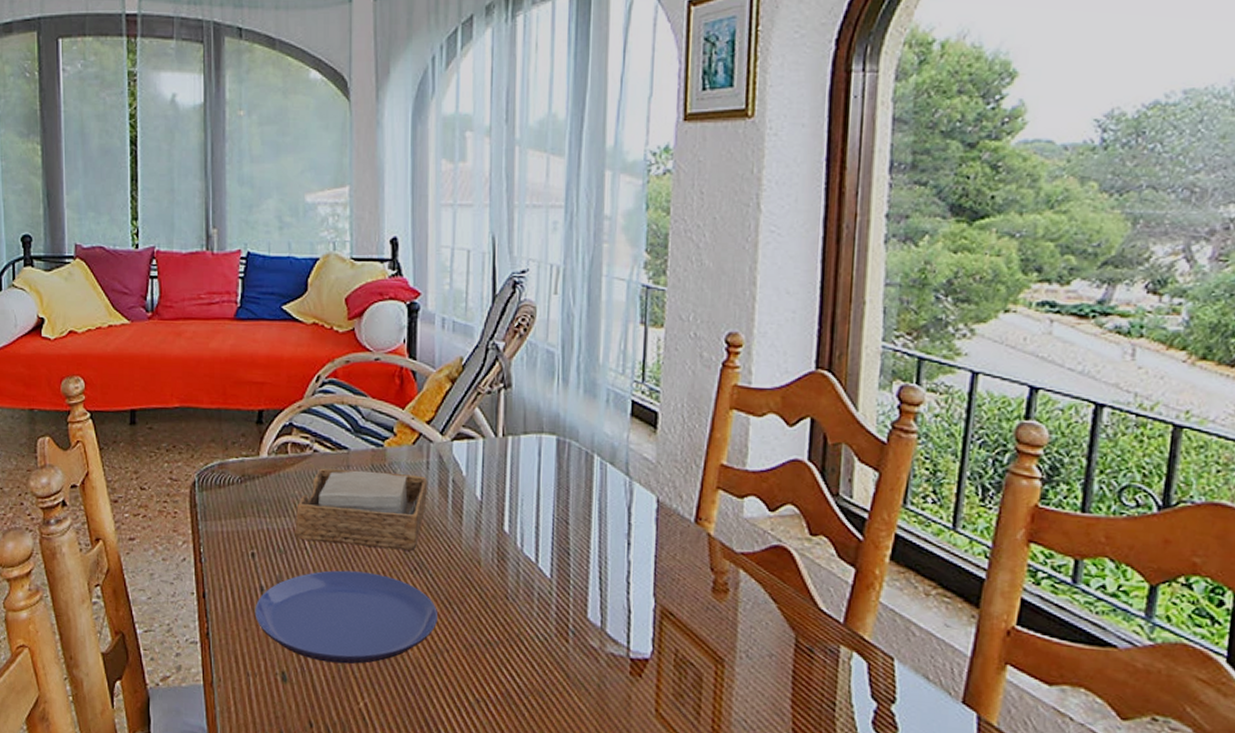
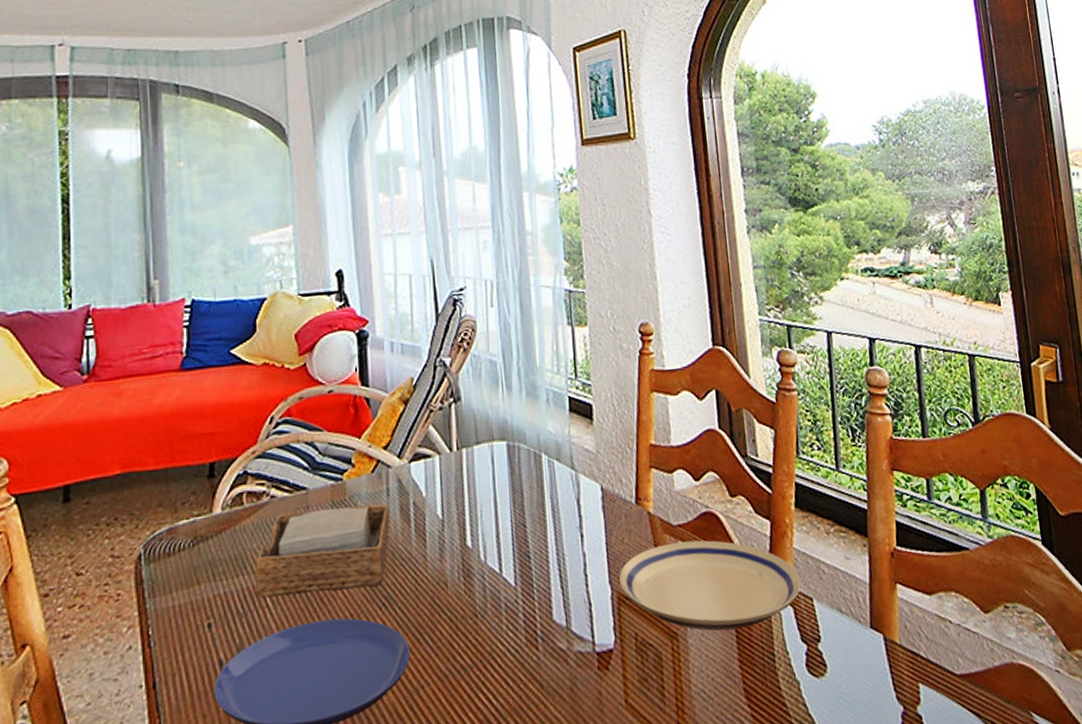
plate: none [665,569,882,671] -> present [619,540,801,631]

